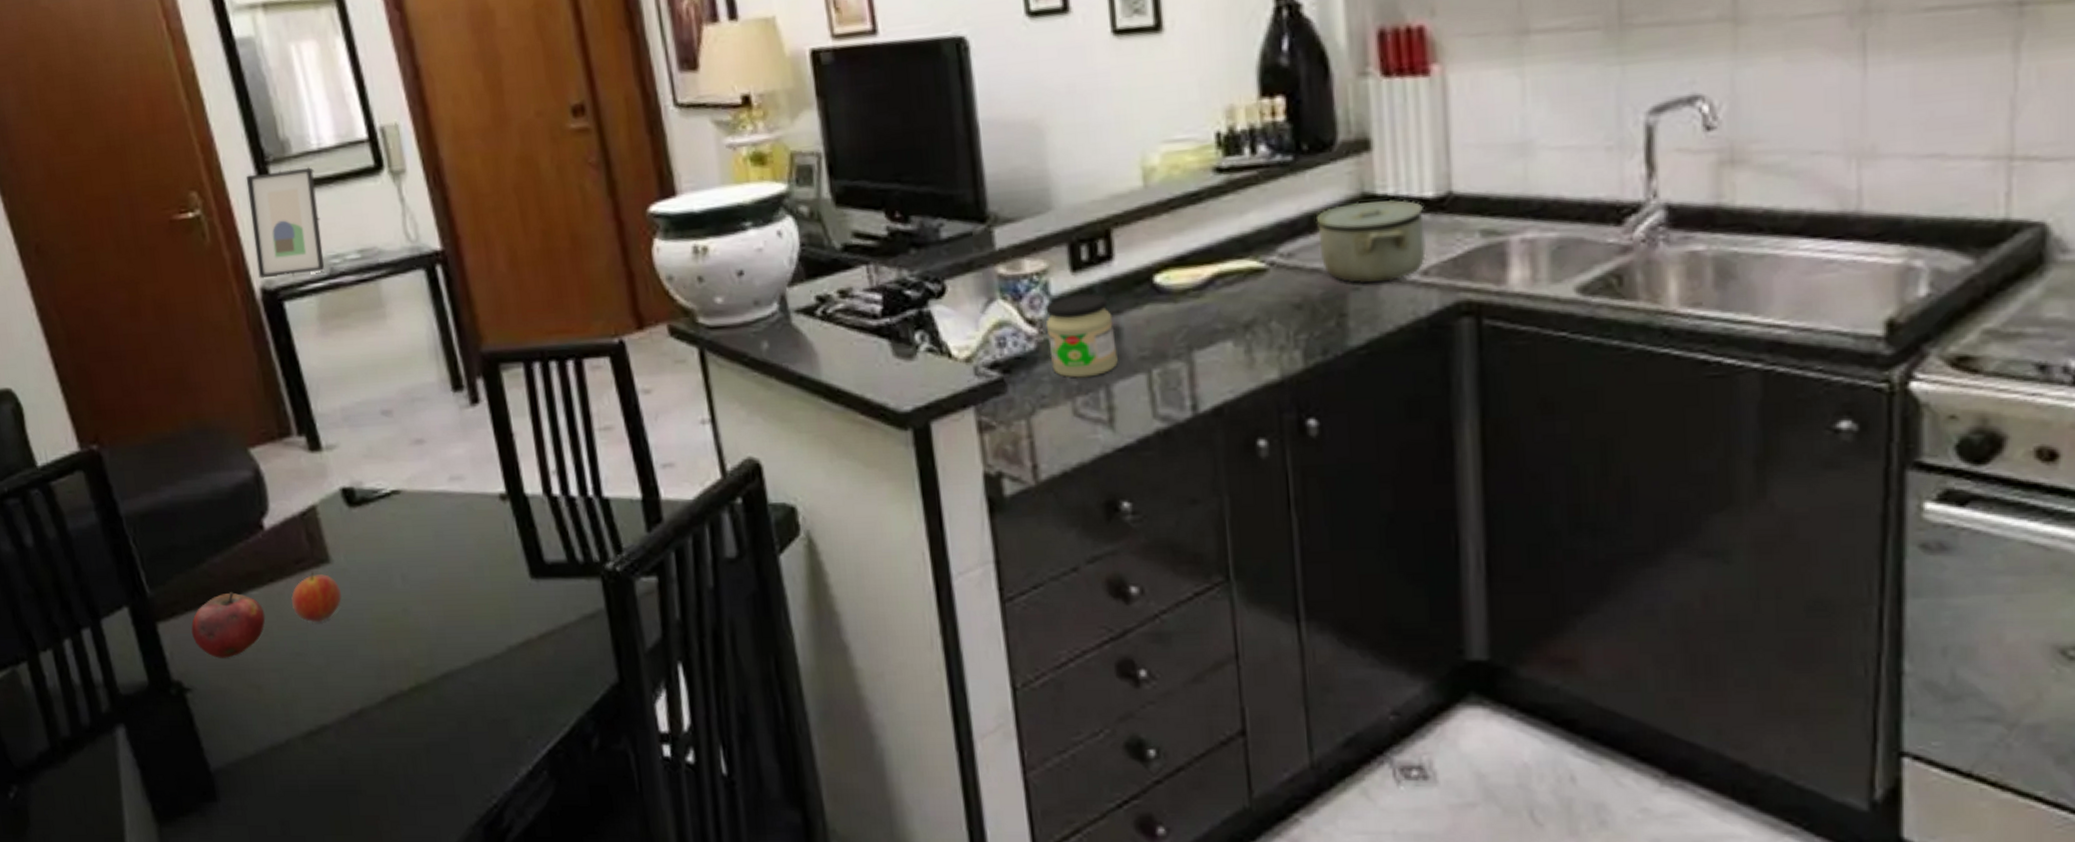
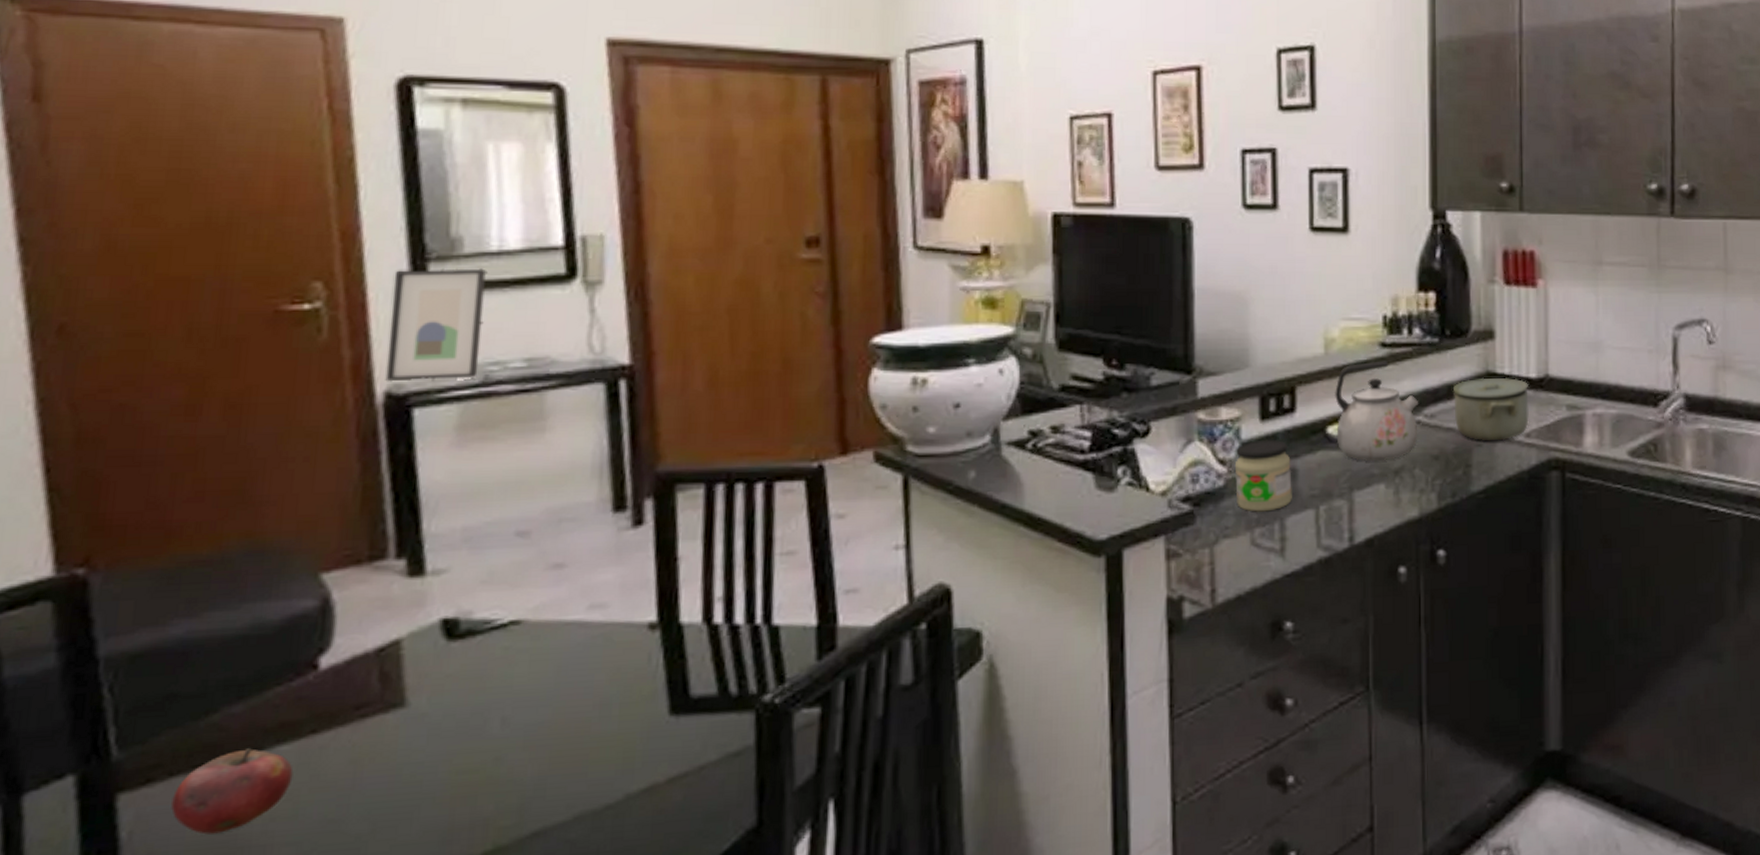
fruit: present [291,571,342,623] -> none [337,717,413,781]
kettle: none [1160,189,1271,314] -> present [1335,360,1419,461]

